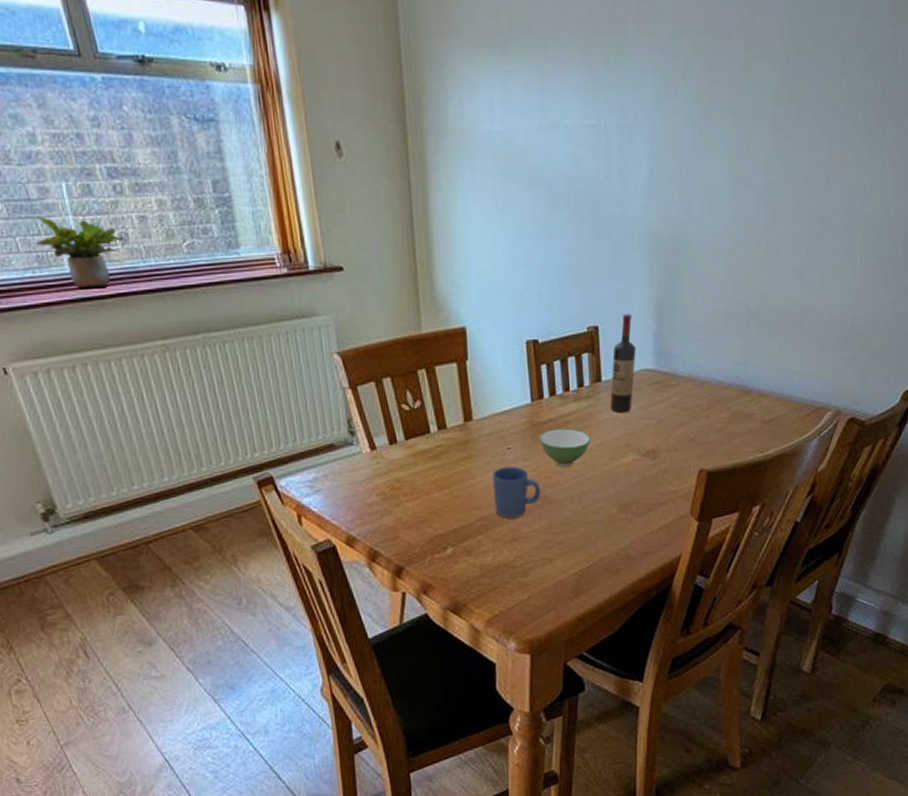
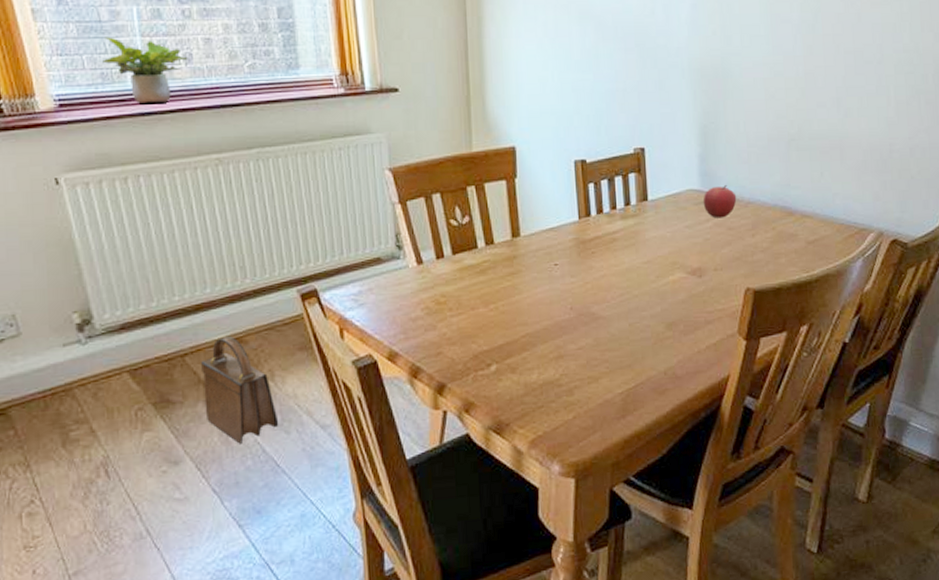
handbag: none [165,523,245,626] -> present [201,335,279,444]
mug: present [492,466,541,518] -> none [539,282,588,335]
bowl: present [539,428,591,468] -> none [586,245,637,285]
wine bottle: present [610,314,637,412] -> none [656,137,682,231]
fruit: none [657,364,692,399] -> present [703,185,737,218]

